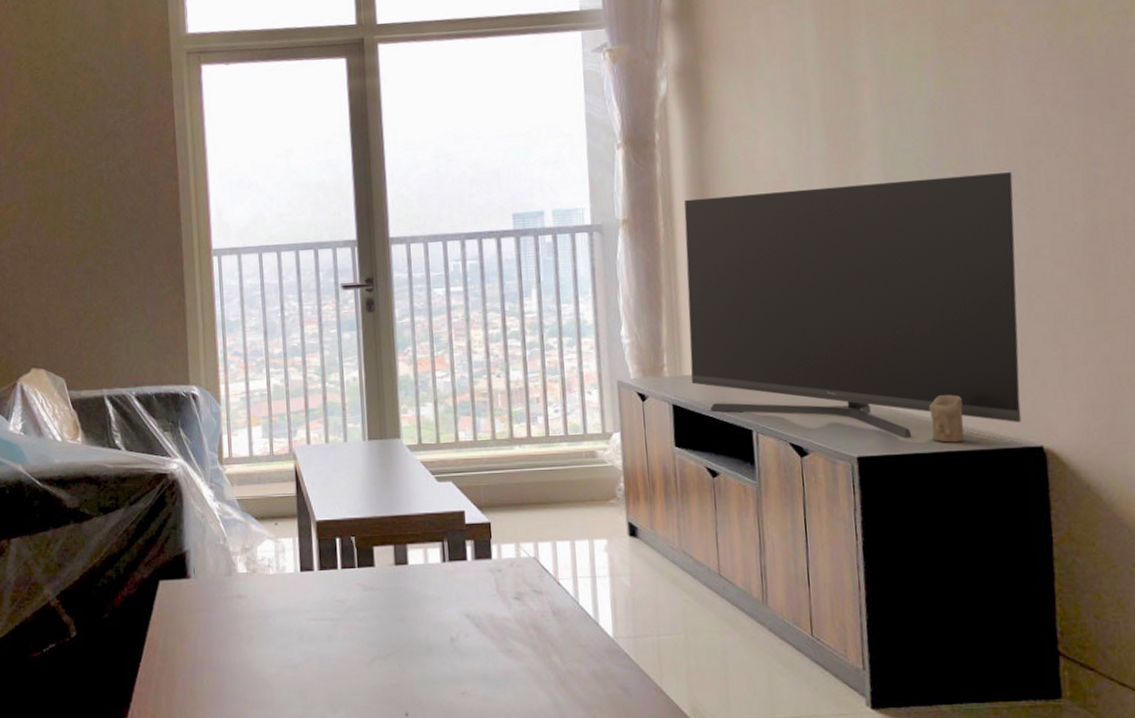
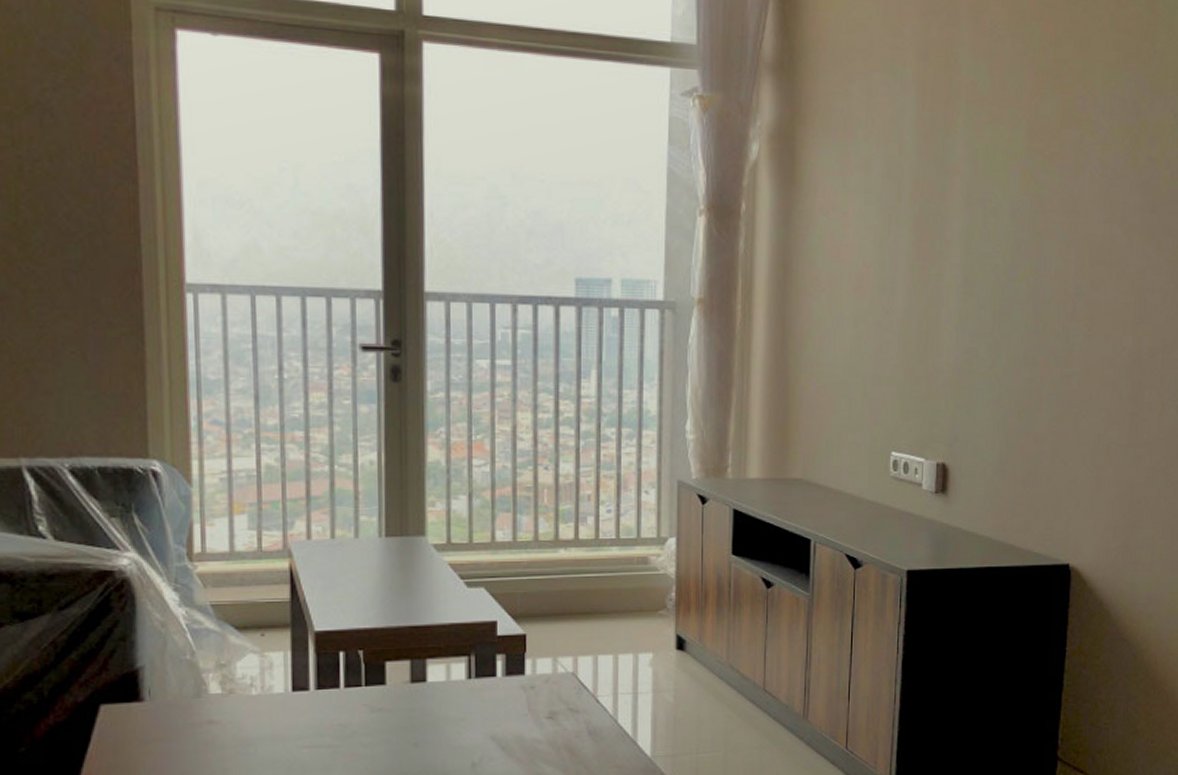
television: present [684,172,1022,438] -> none [754,283,1077,552]
candle: present [928,395,964,443] -> none [976,511,1006,558]

